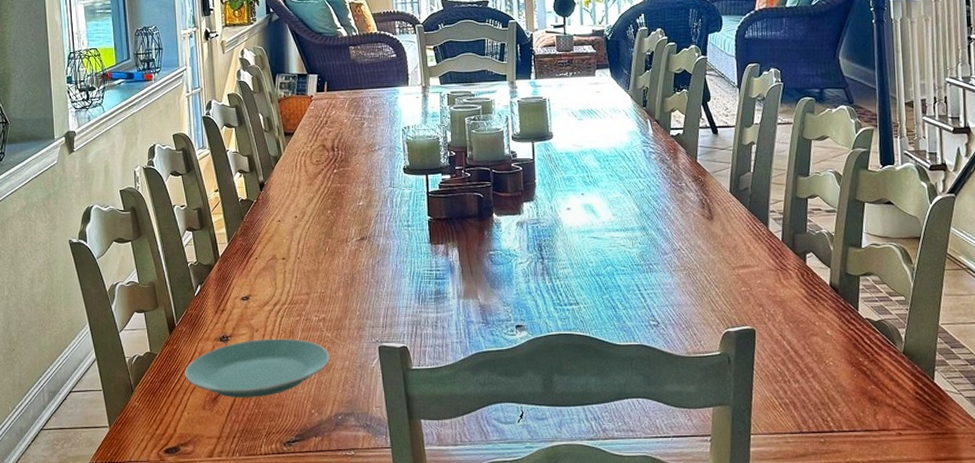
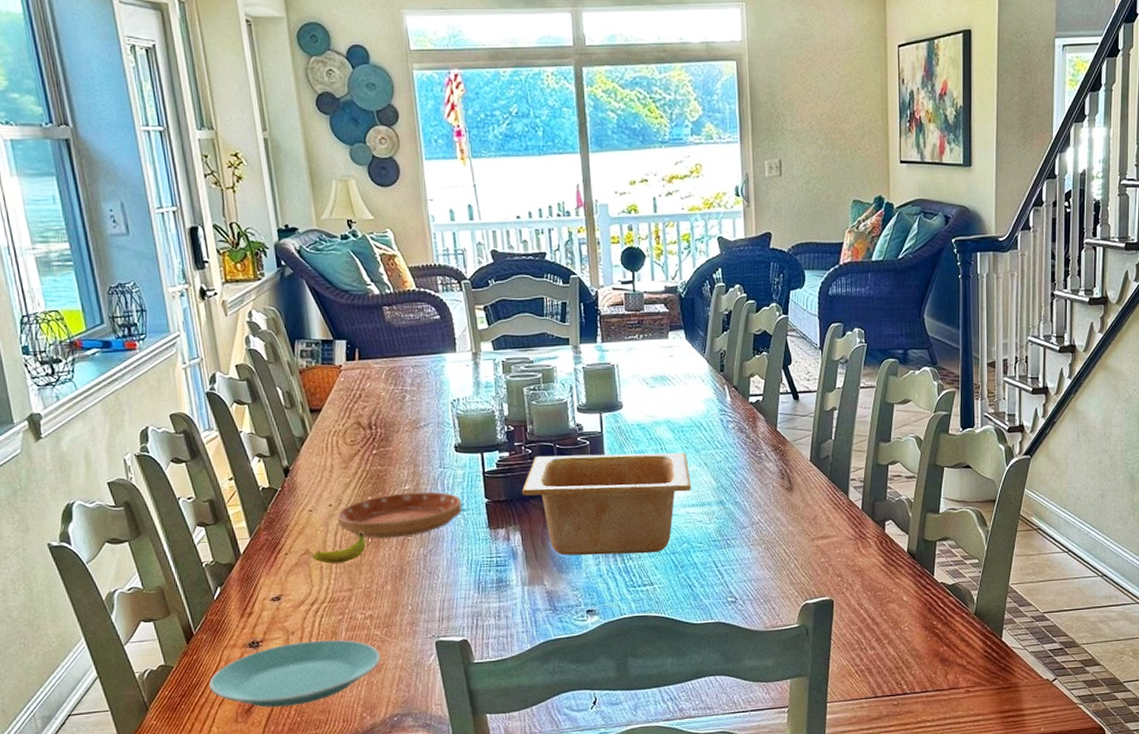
fruit: none [278,241,323,269] -> present [312,531,366,564]
saucer: none [300,208,408,248] -> present [336,491,462,538]
serving bowl: none [460,179,615,274] -> present [521,452,691,556]

